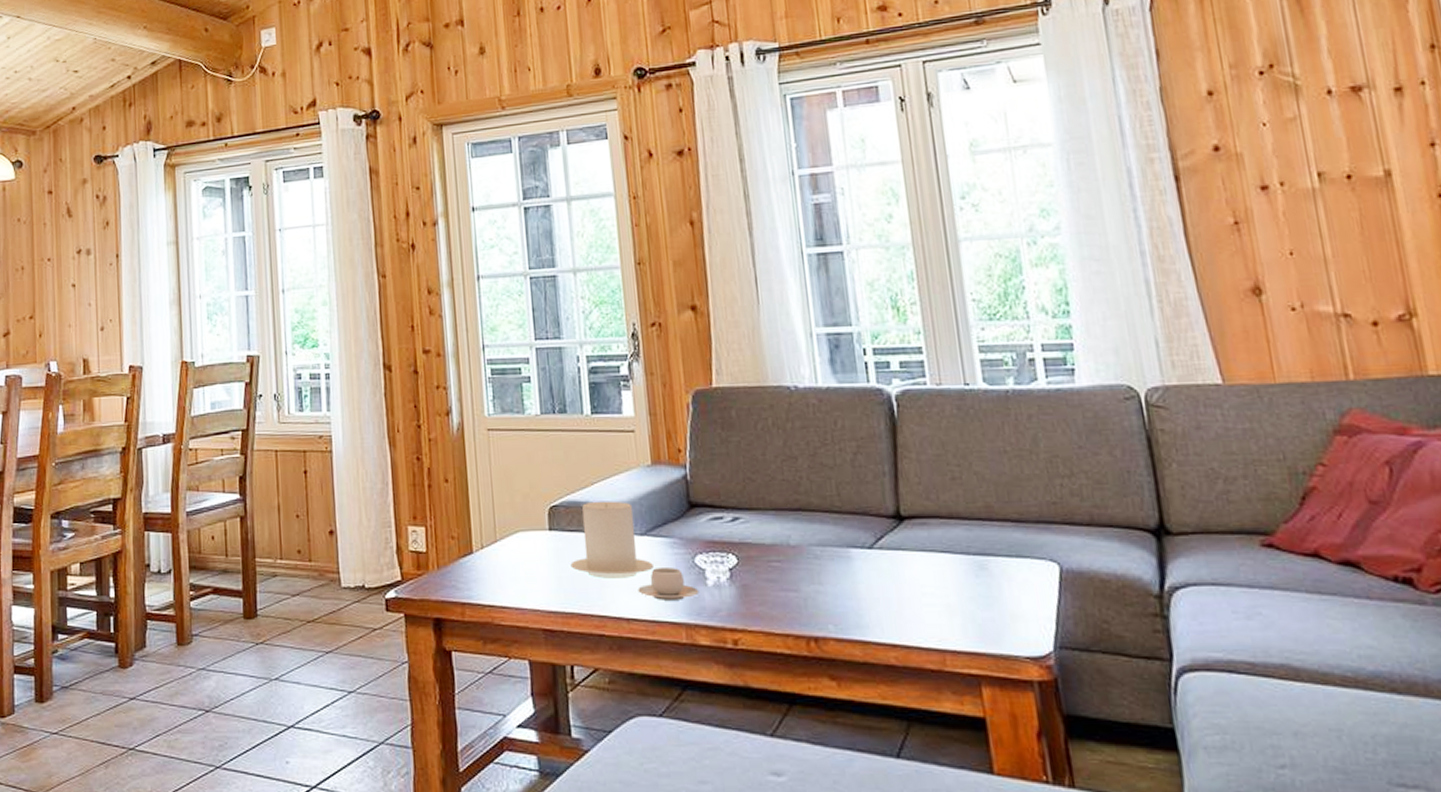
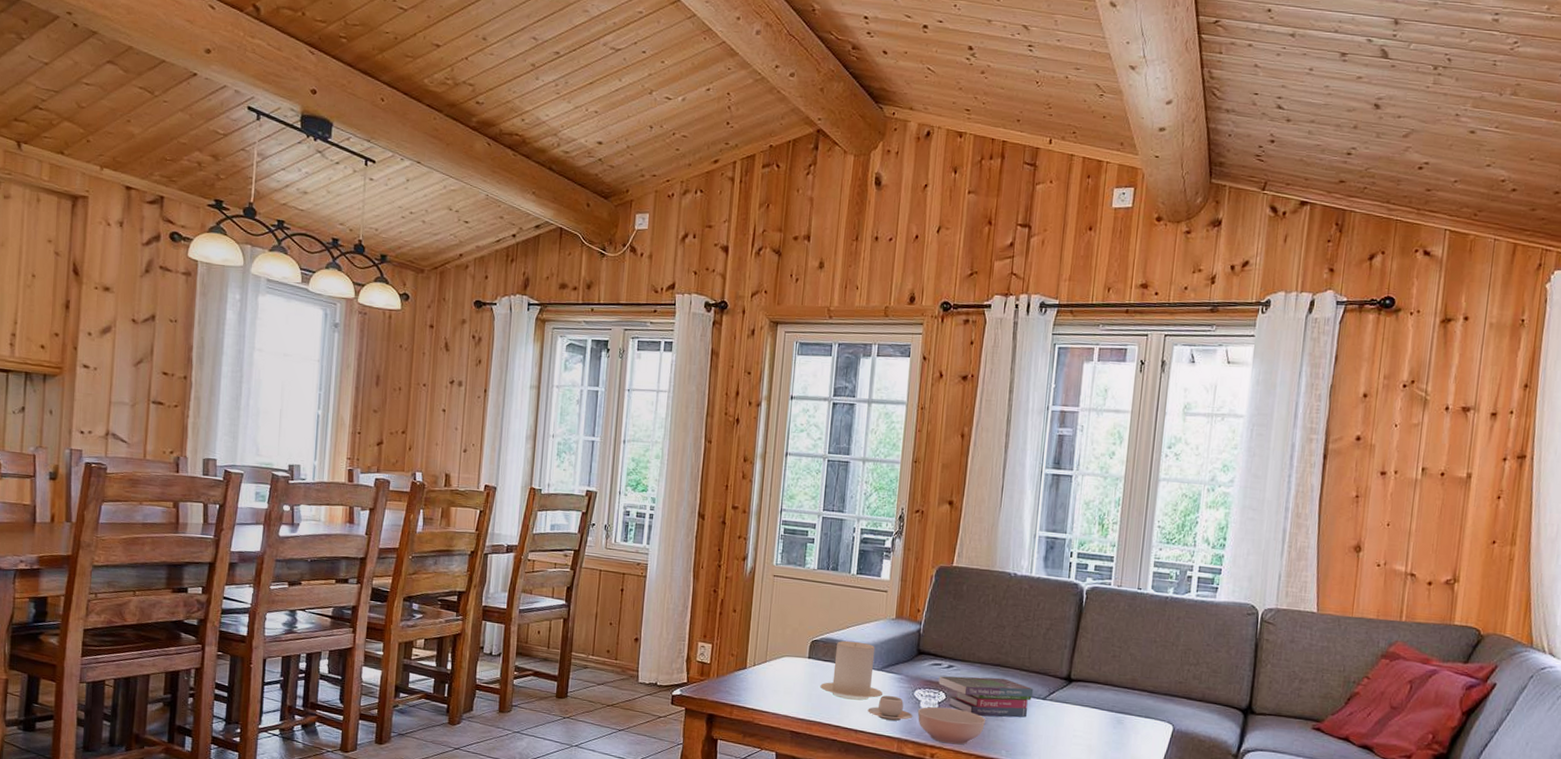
bowl: none [703,574,799,624] -> present [917,706,986,745]
books: none [723,526,855,581] -> present [938,676,1034,718]

